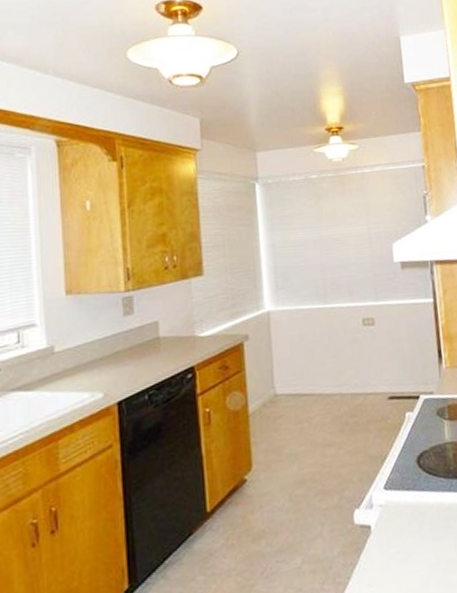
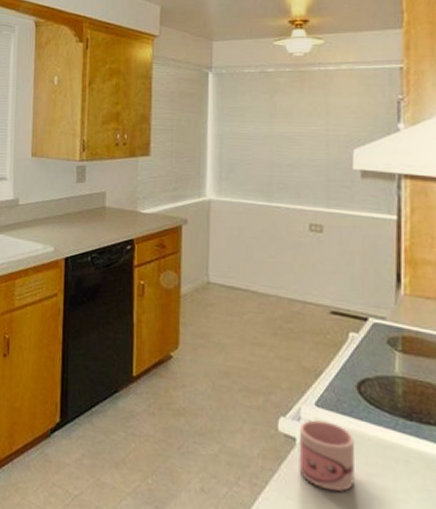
mug: none [372,501,424,566] -> present [299,419,356,492]

